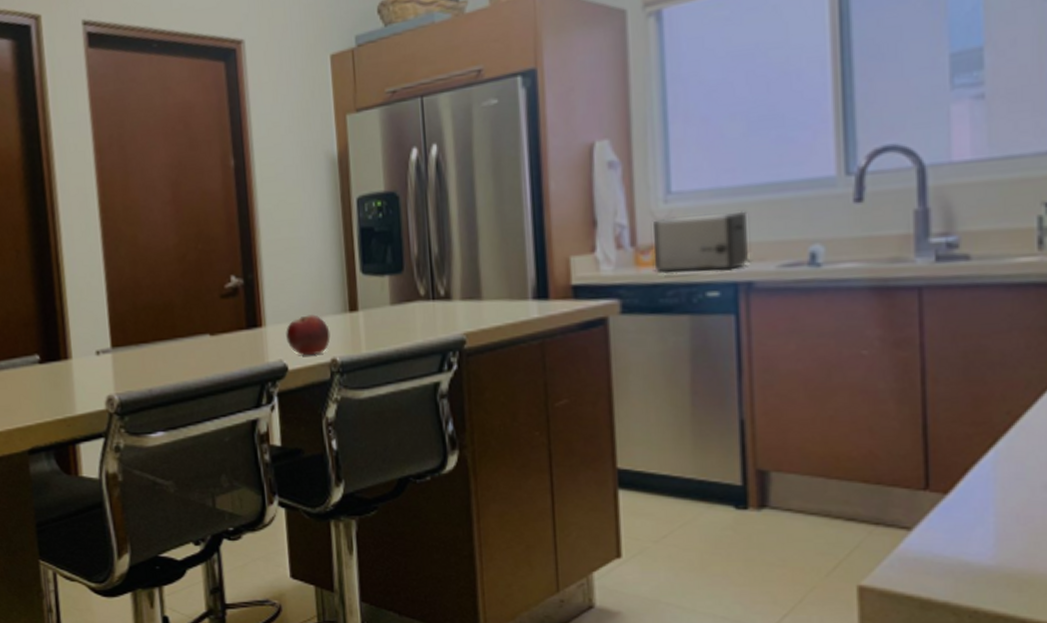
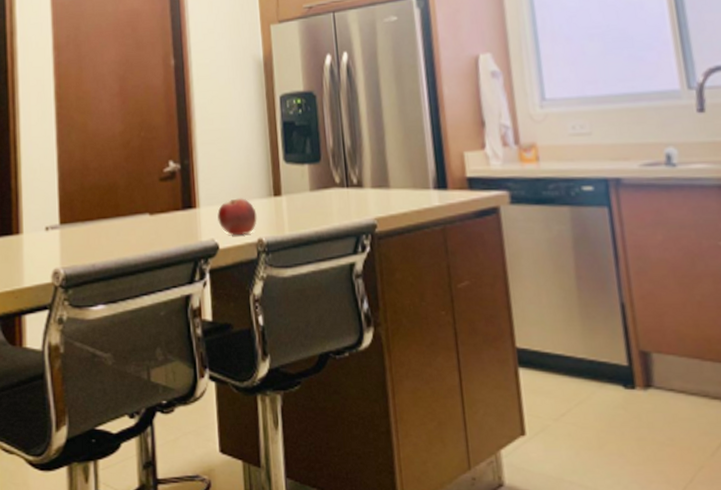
toaster: present [653,211,748,275] -> none [533,117,614,170]

